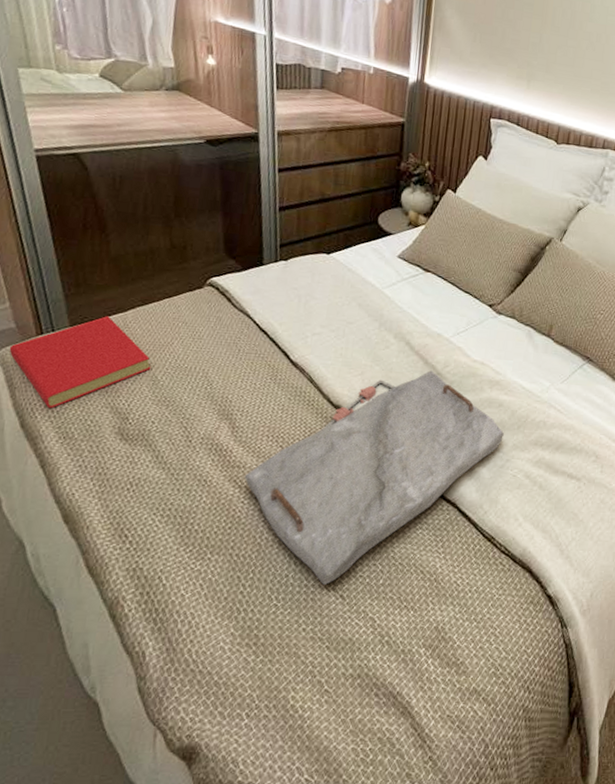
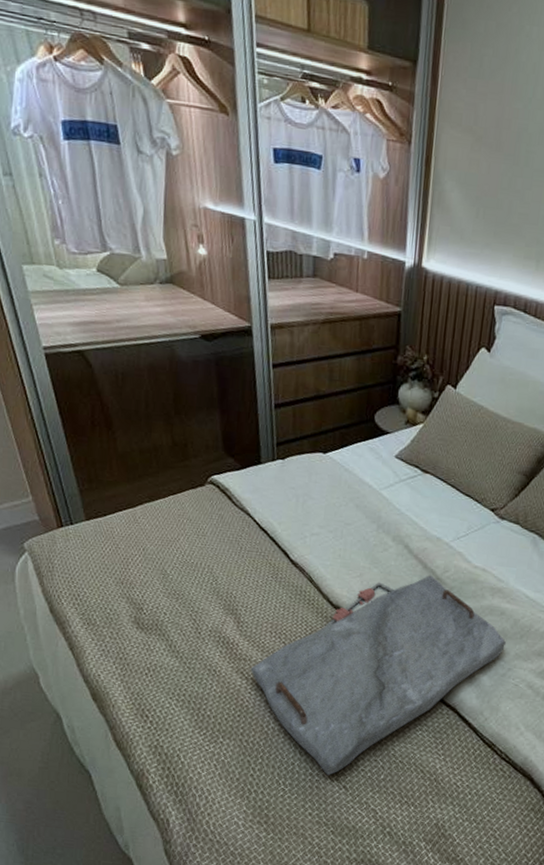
book: present [9,316,151,409] -> none [35,511,161,597]

